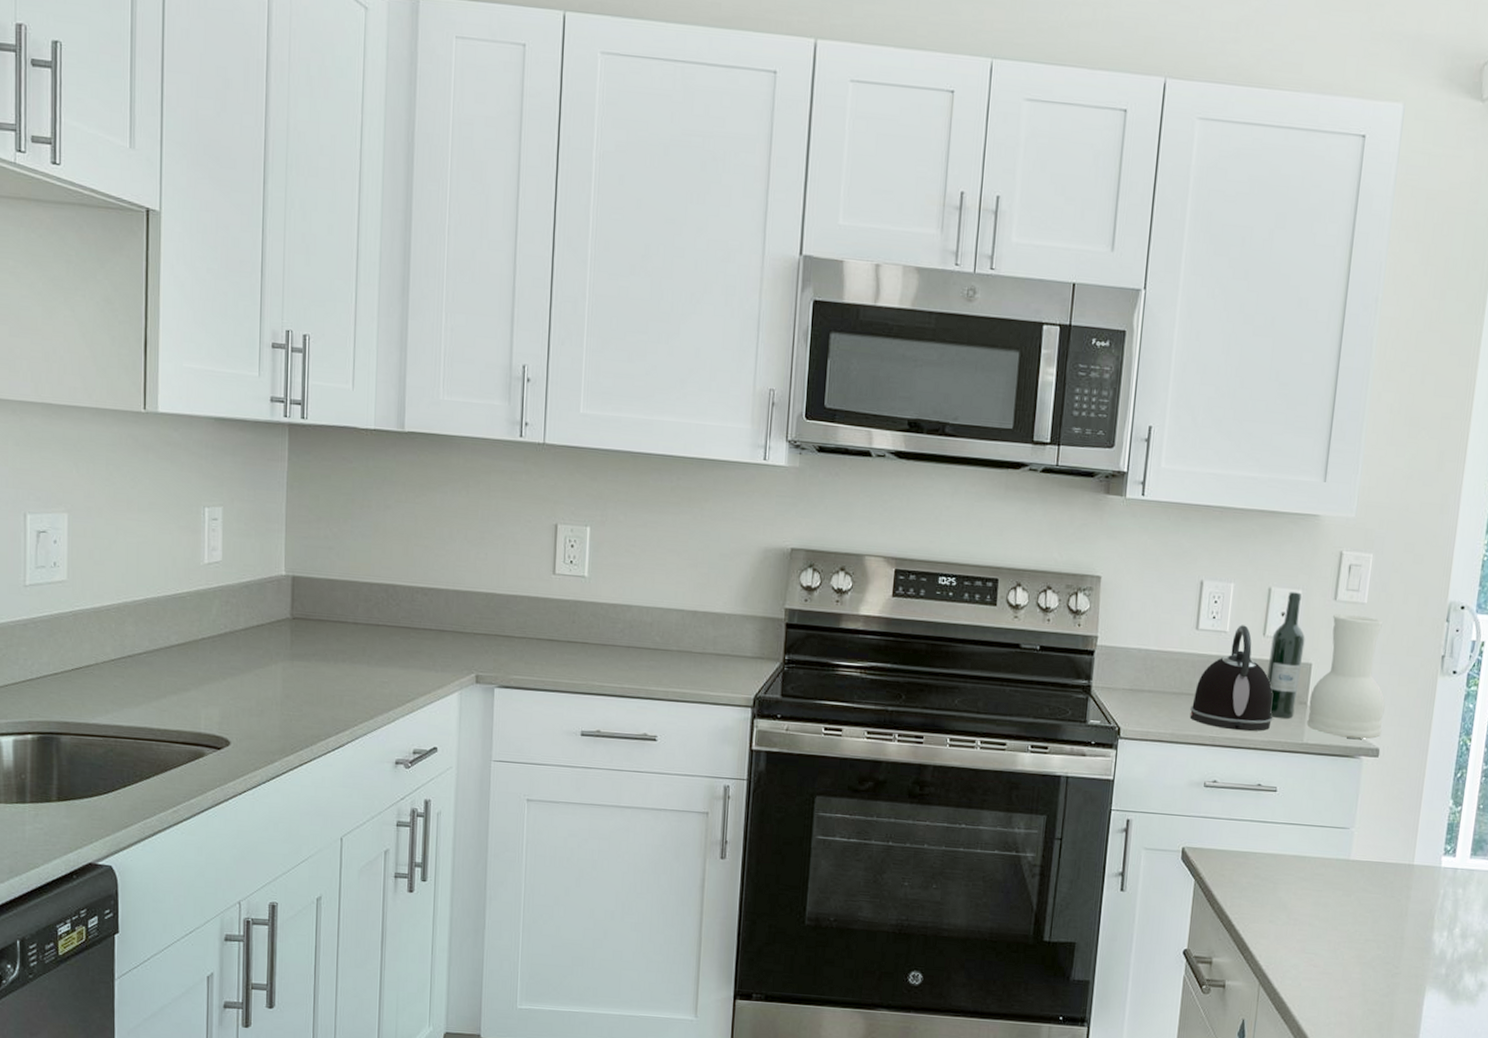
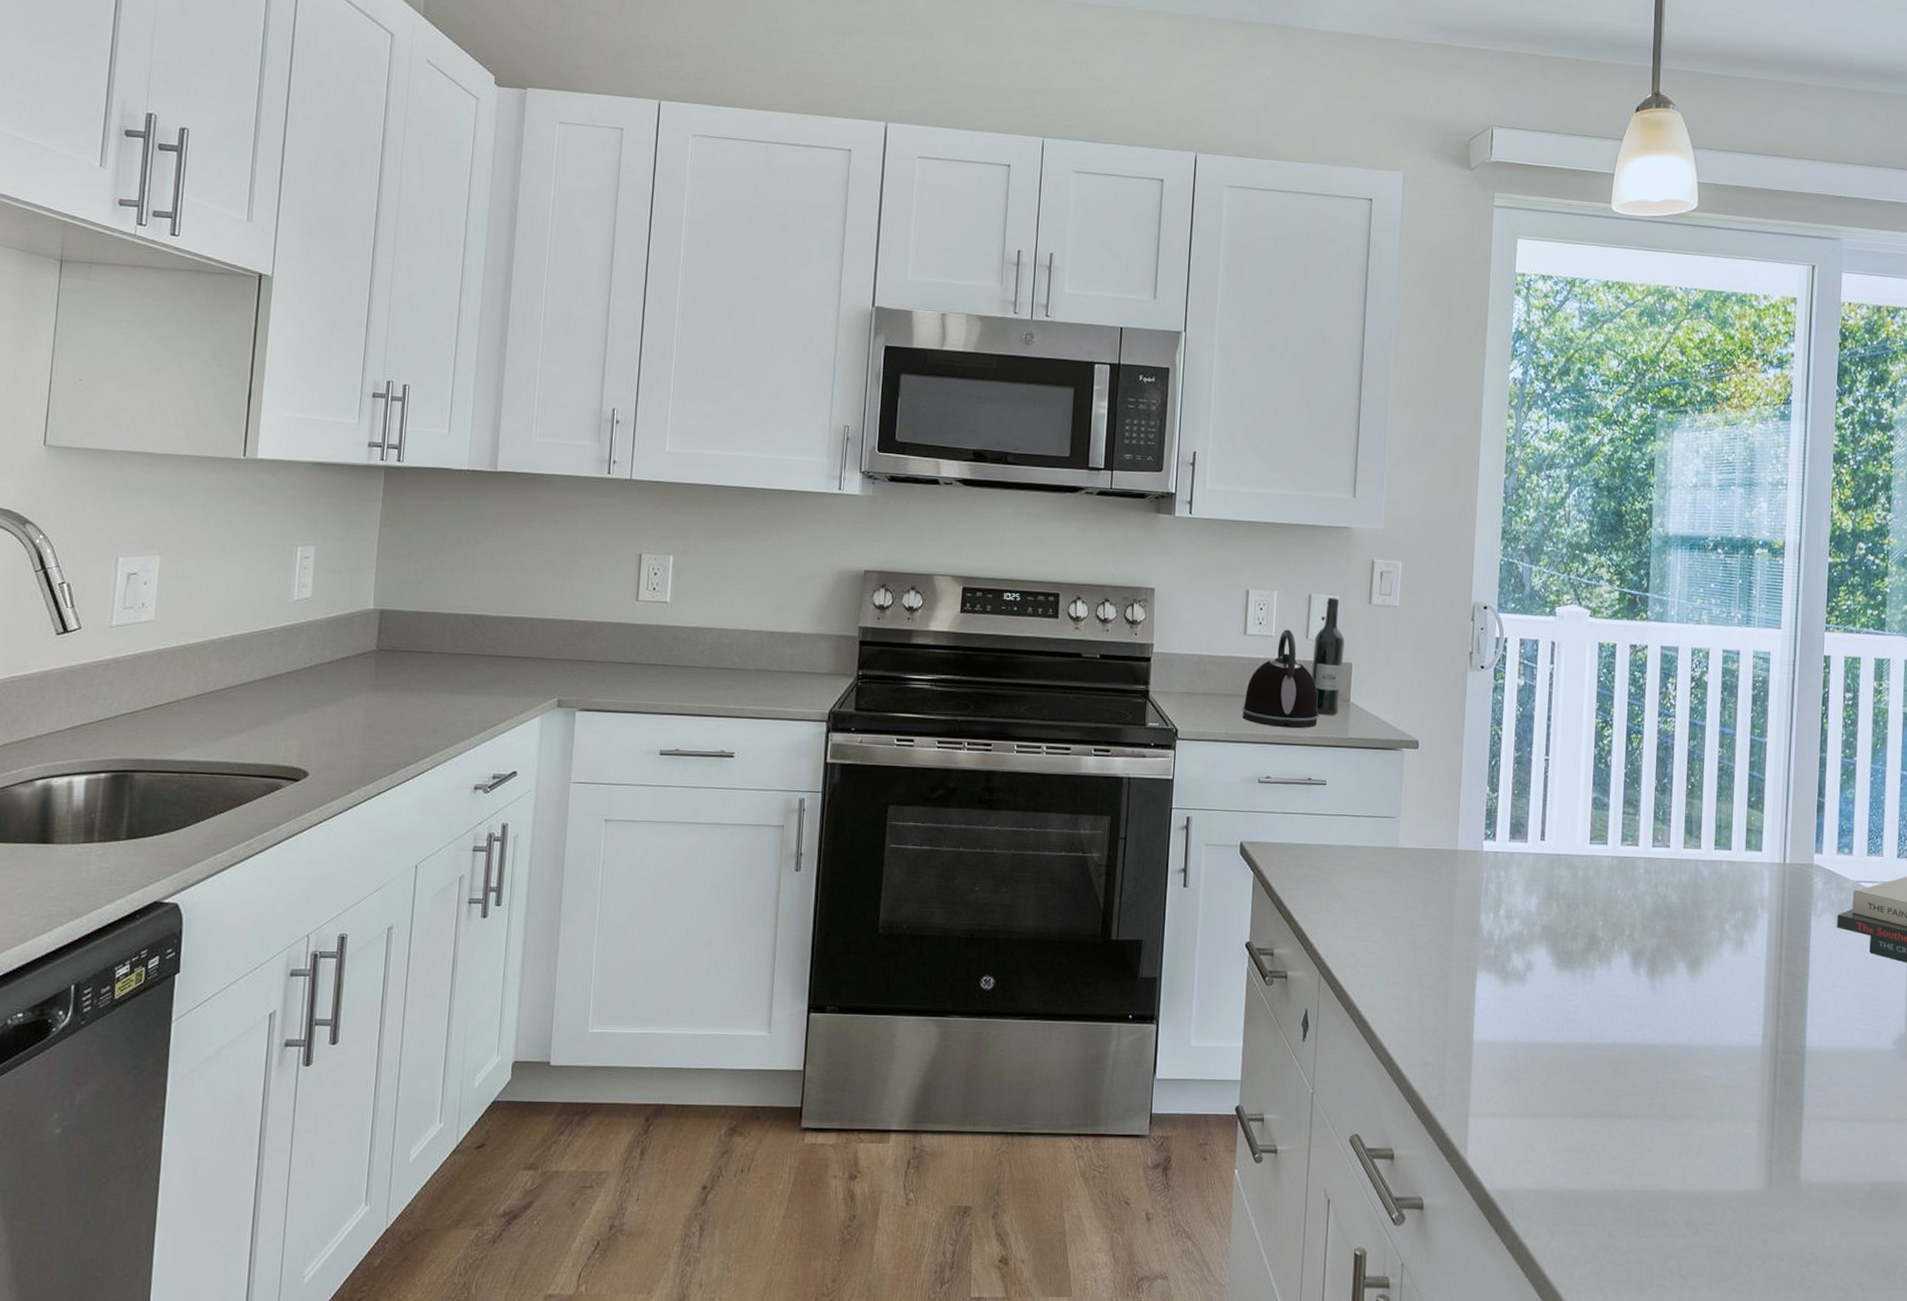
vase: present [1307,614,1385,739] -> none [1351,617,1421,732]

